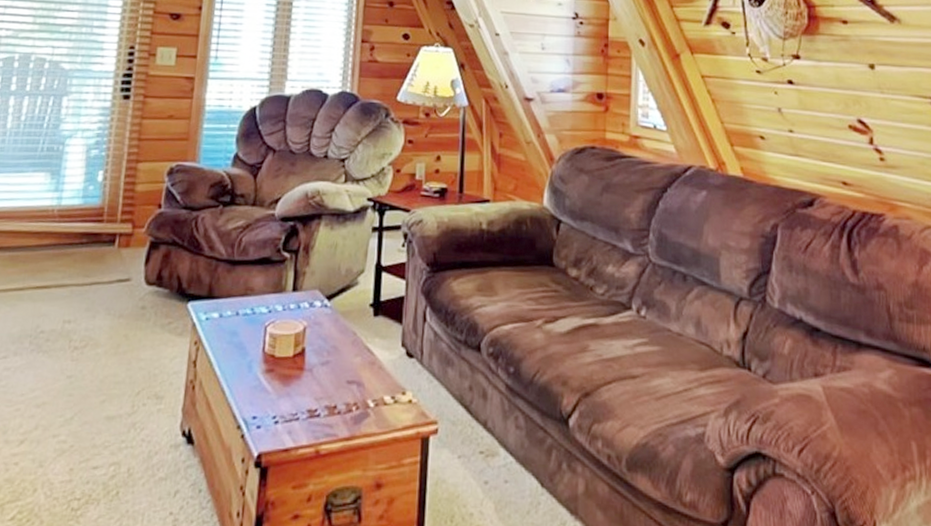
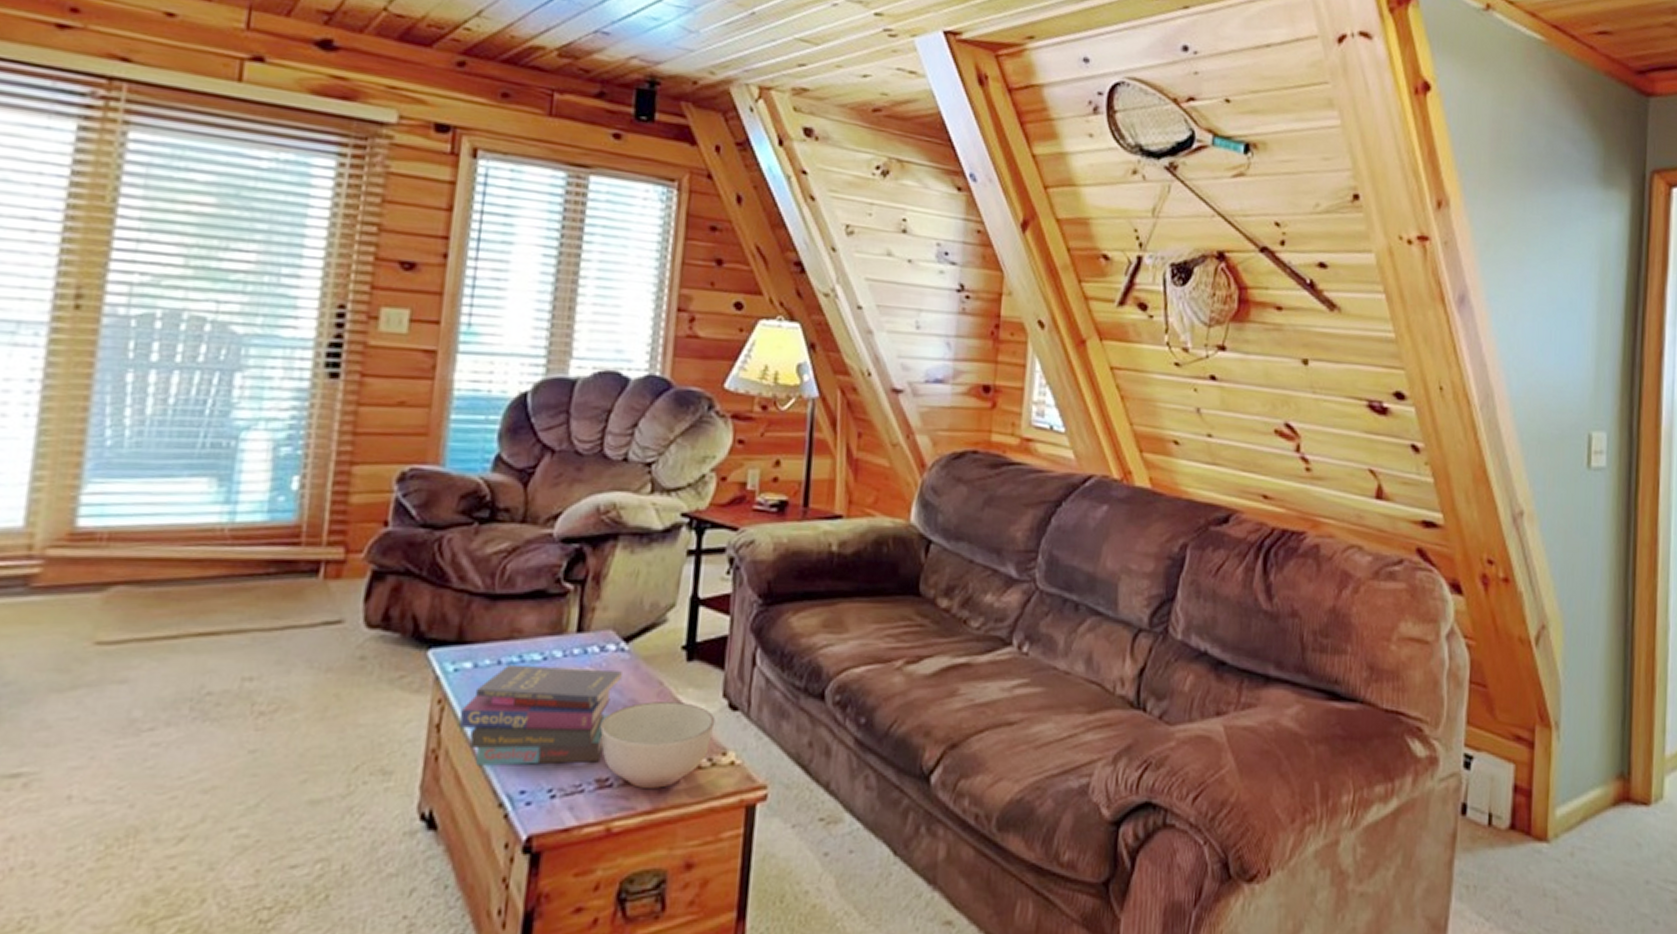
books: none [209,315,326,396] -> present [459,664,622,766]
bowl: none [310,348,396,420] -> present [600,701,716,788]

